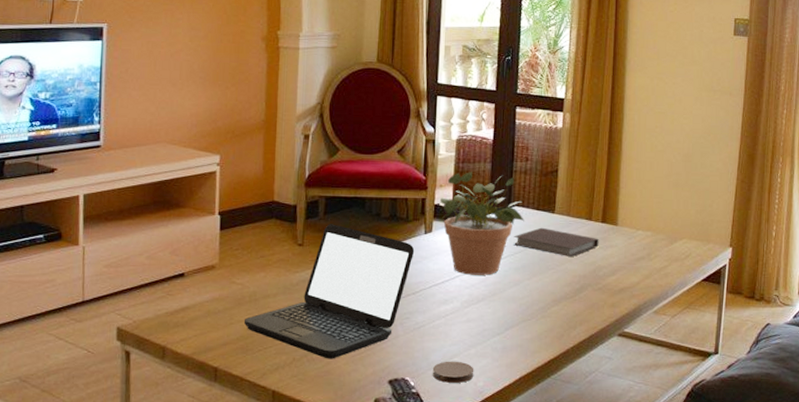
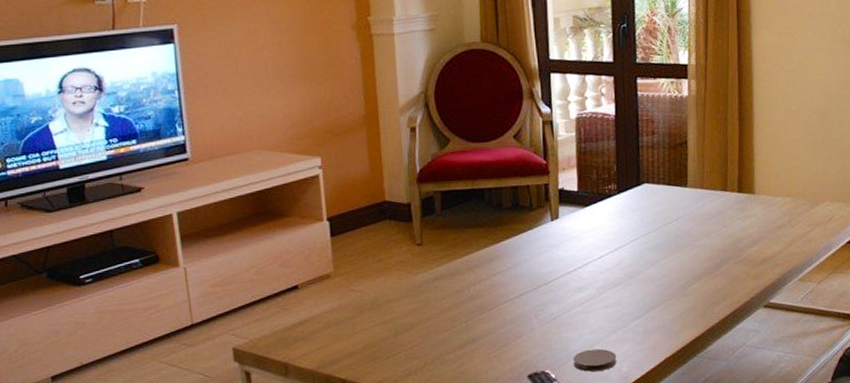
laptop: present [245,224,415,359] -> none [369,219,542,360]
potted plant: present [439,172,524,275] -> none [563,151,656,260]
notebook: present [513,227,599,257] -> none [645,203,737,231]

